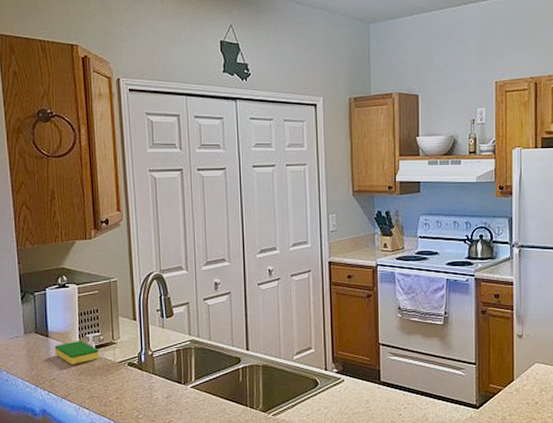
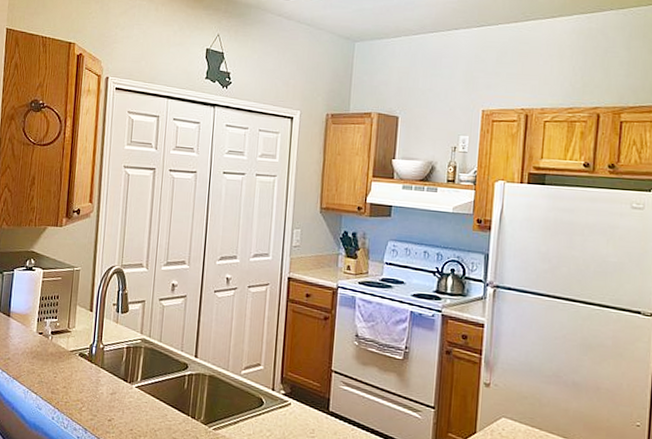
dish sponge: present [54,341,99,365] -> none [13,324,54,347]

